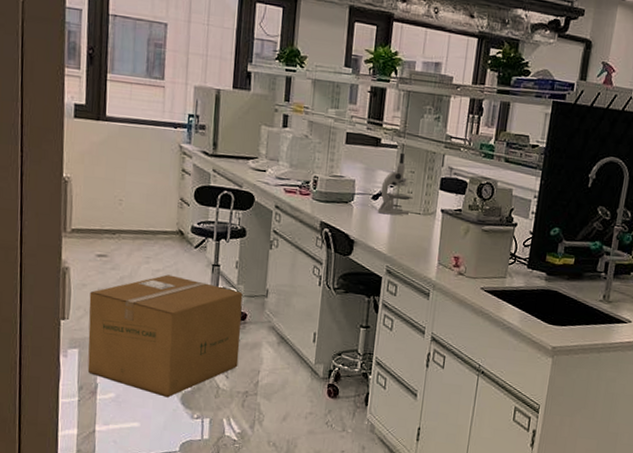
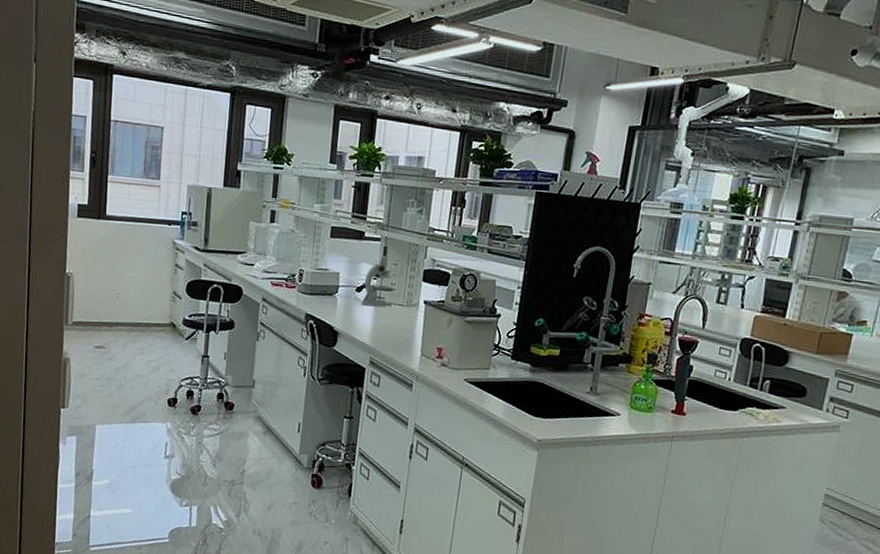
box: present [87,274,243,398] -> none [84,365,231,485]

